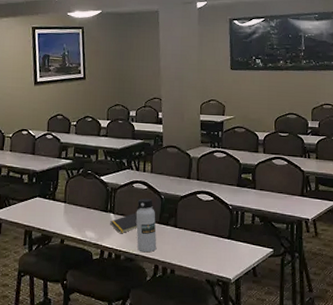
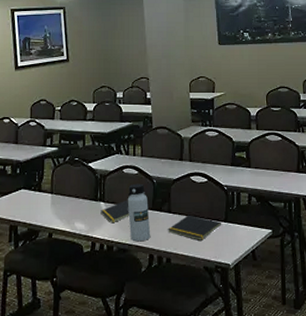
notepad: none [173,230,226,255] -> present [168,215,222,241]

